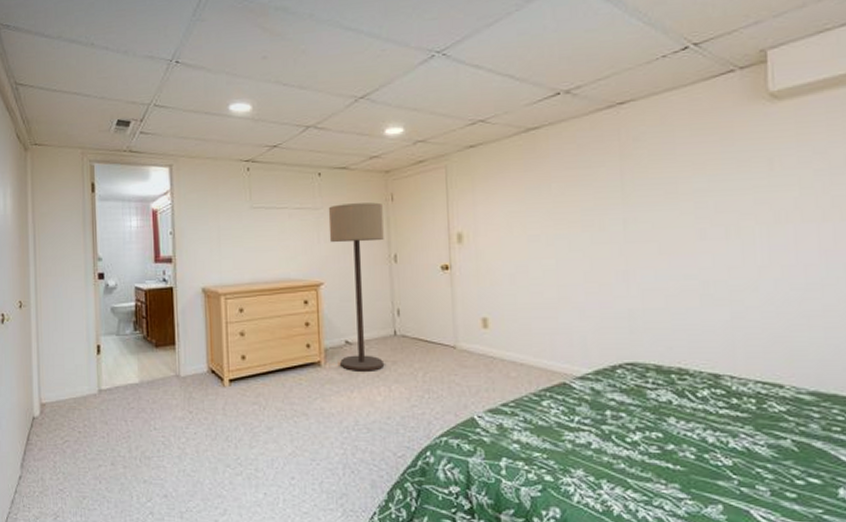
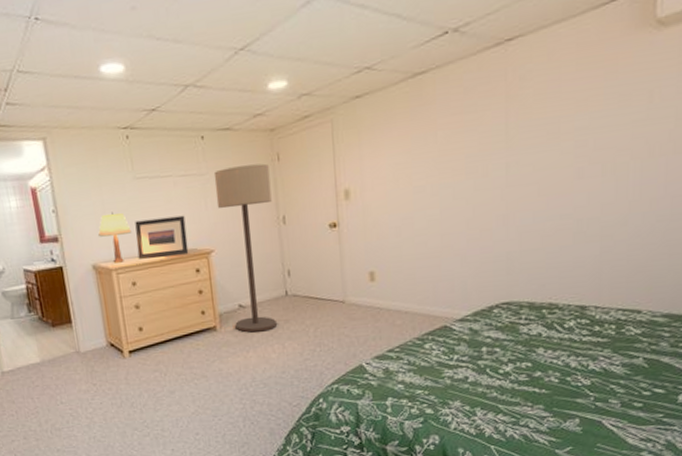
table lamp: none [211,238,244,288] -> present [98,212,132,263]
picture frame: none [247,246,298,286] -> present [135,215,189,259]

